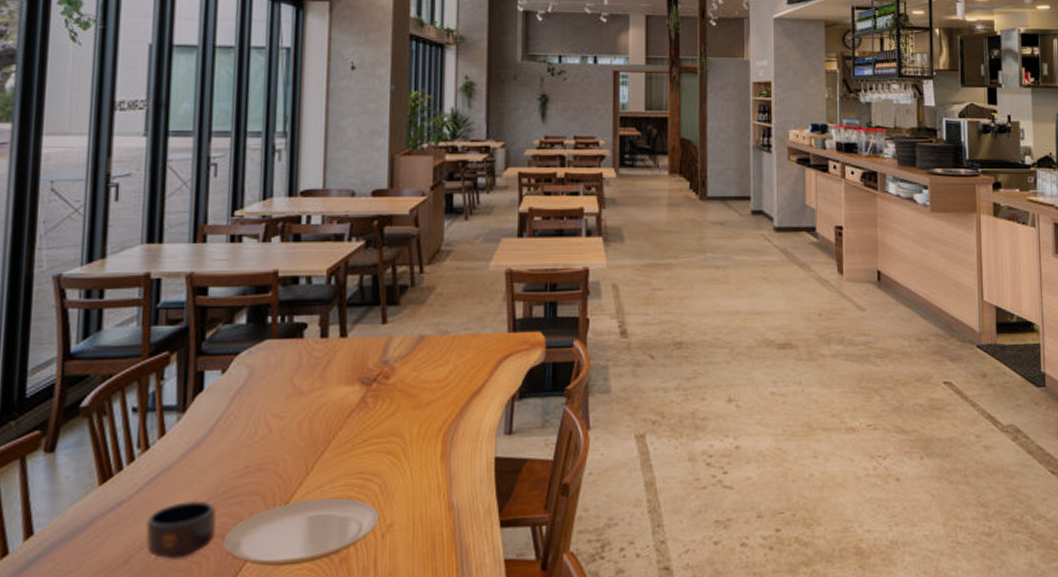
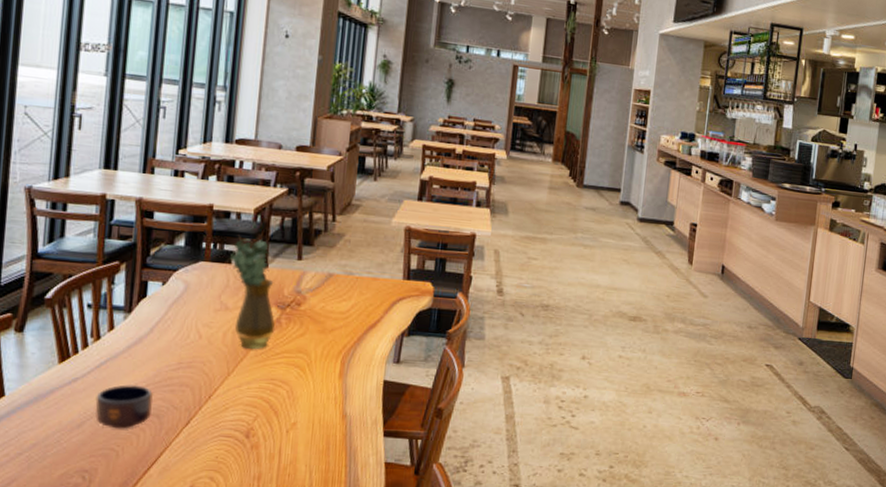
plate: present [223,497,379,566] -> none [157,395,286,445]
vase: none [300,302,361,440] -> present [229,235,276,350]

